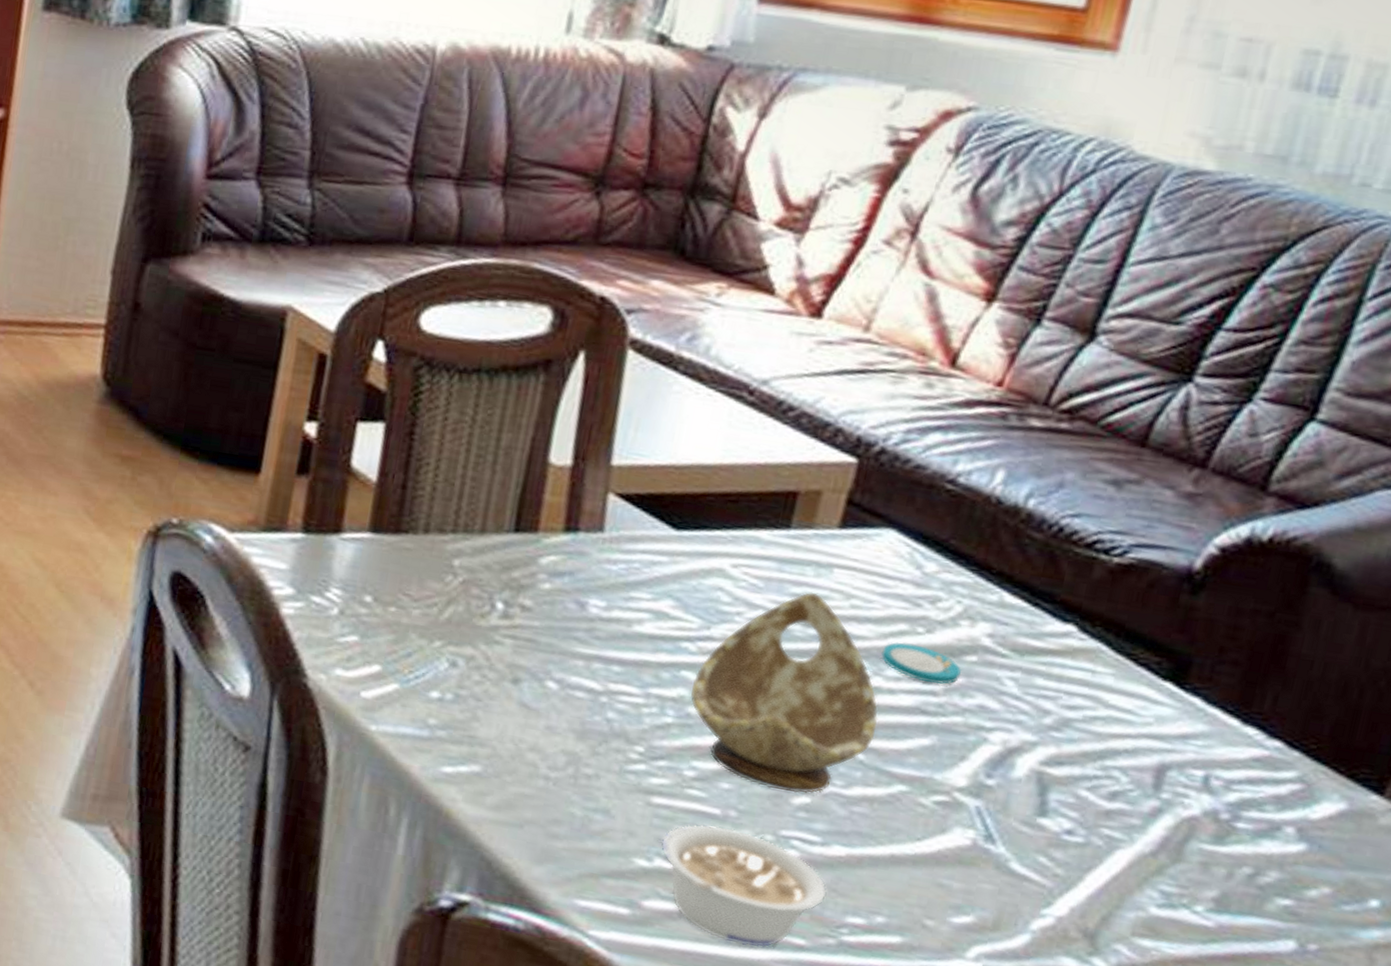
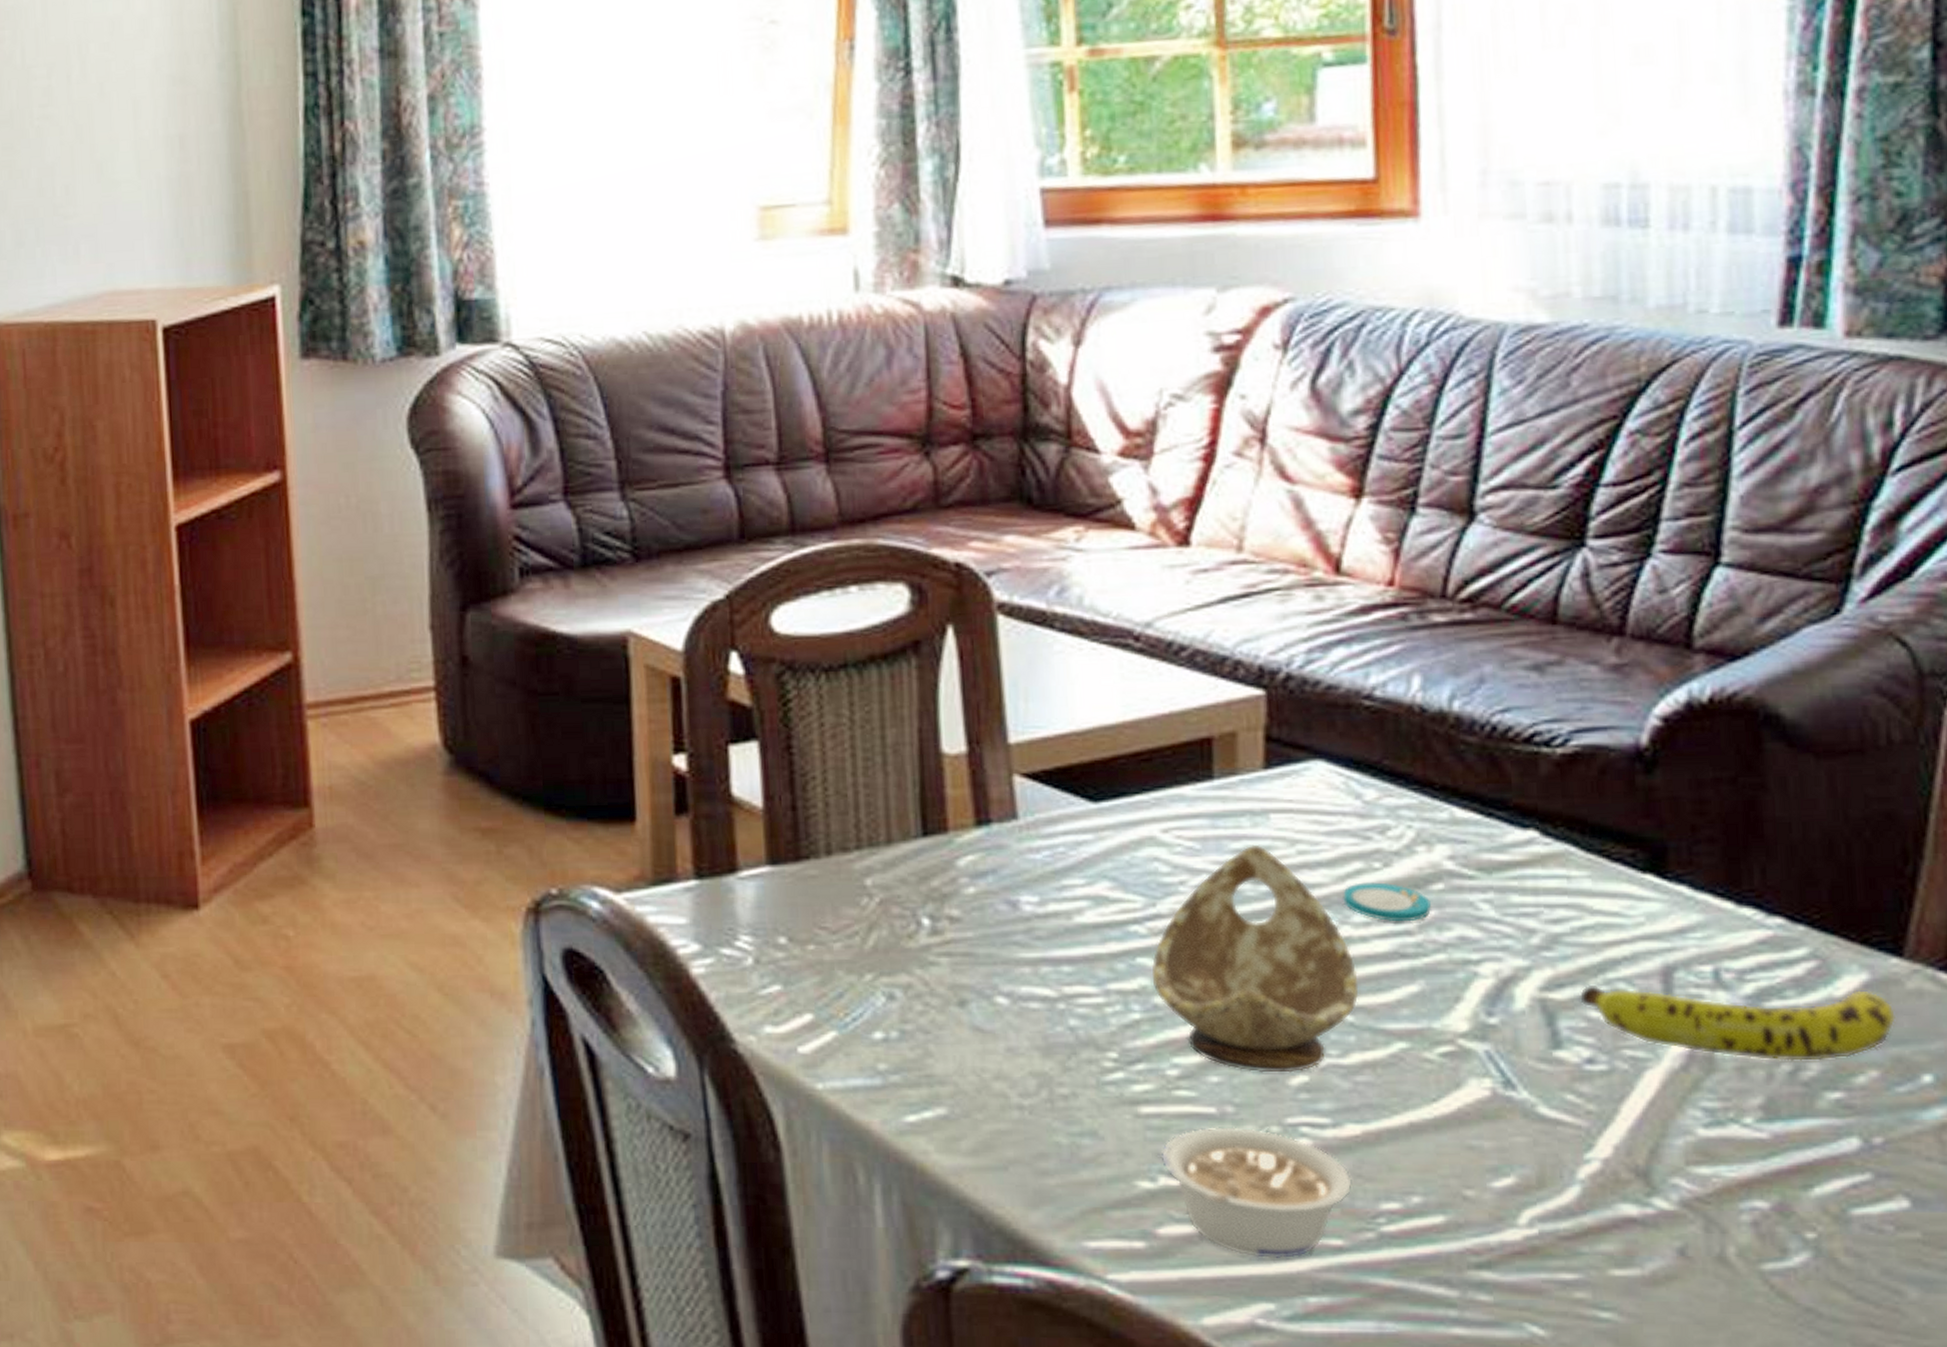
fruit: none [1073,767,1363,873] -> present [1578,984,1897,1061]

